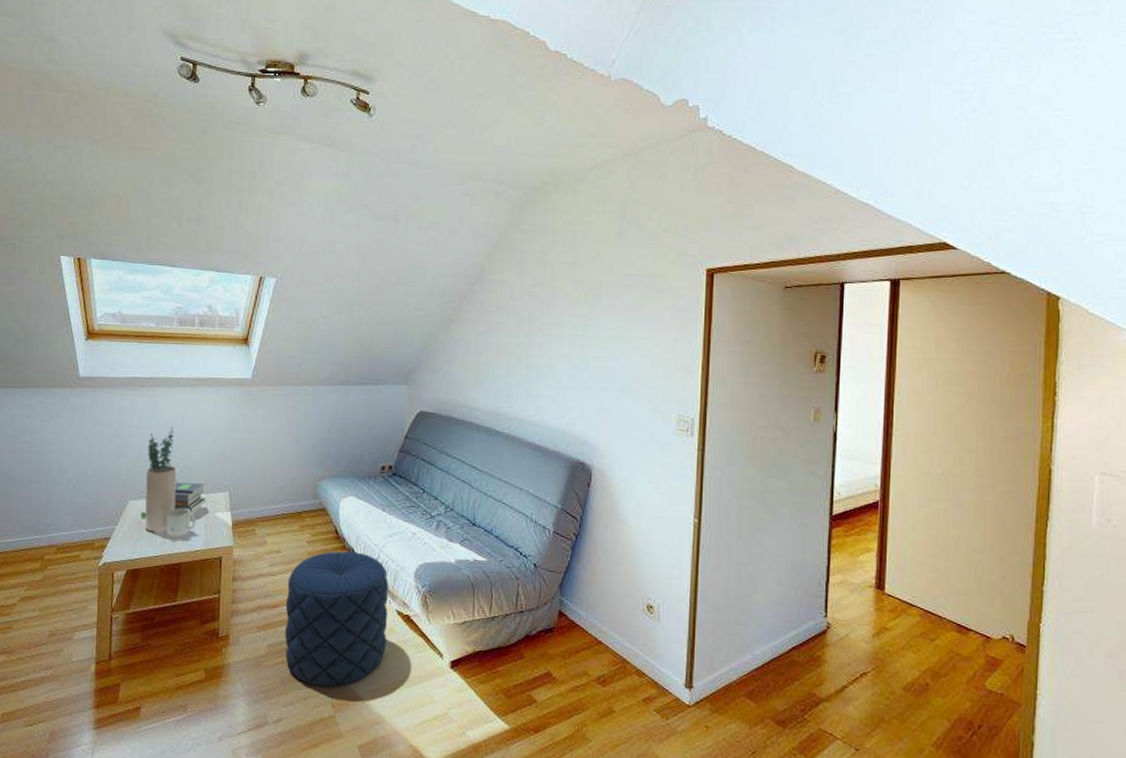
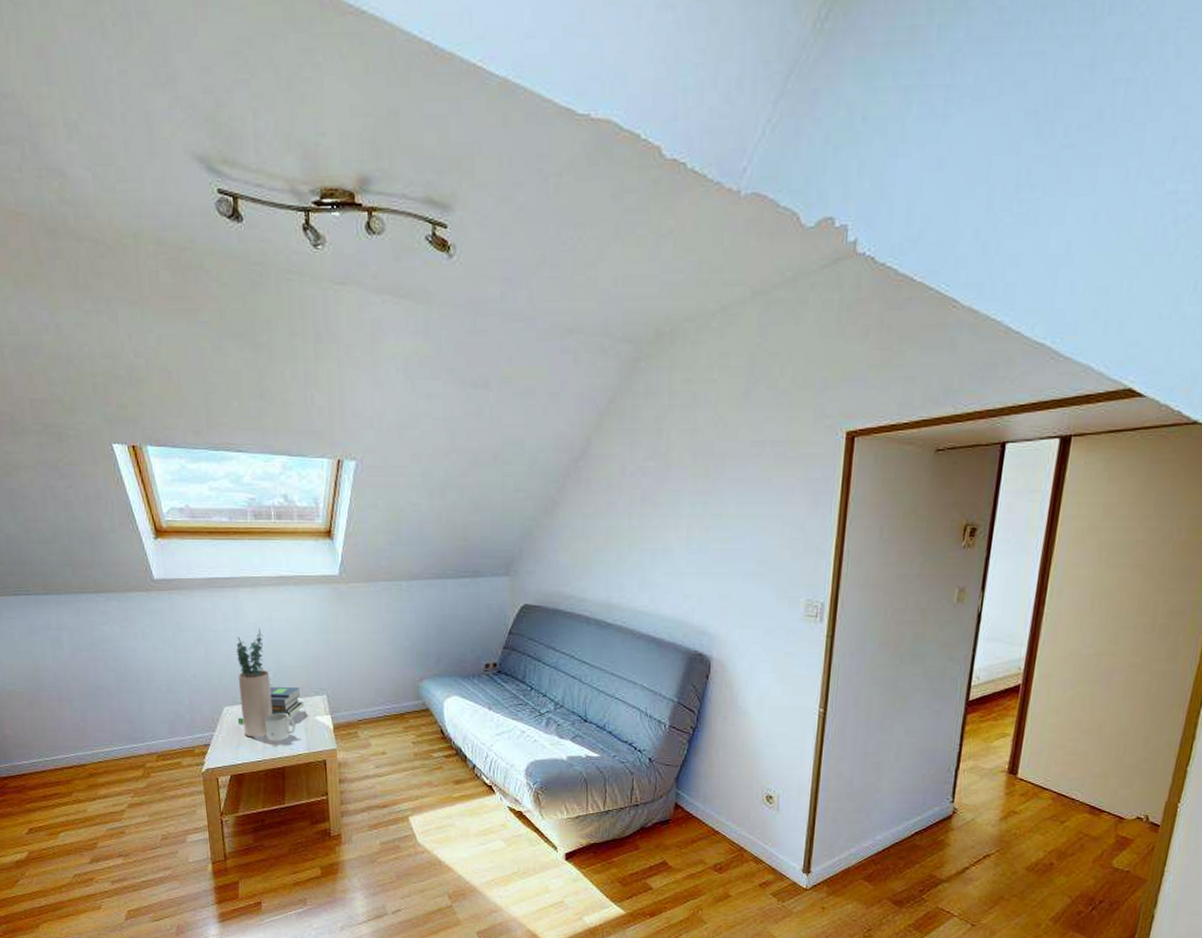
pouf: present [284,550,389,687] -> none [395,750,500,880]

